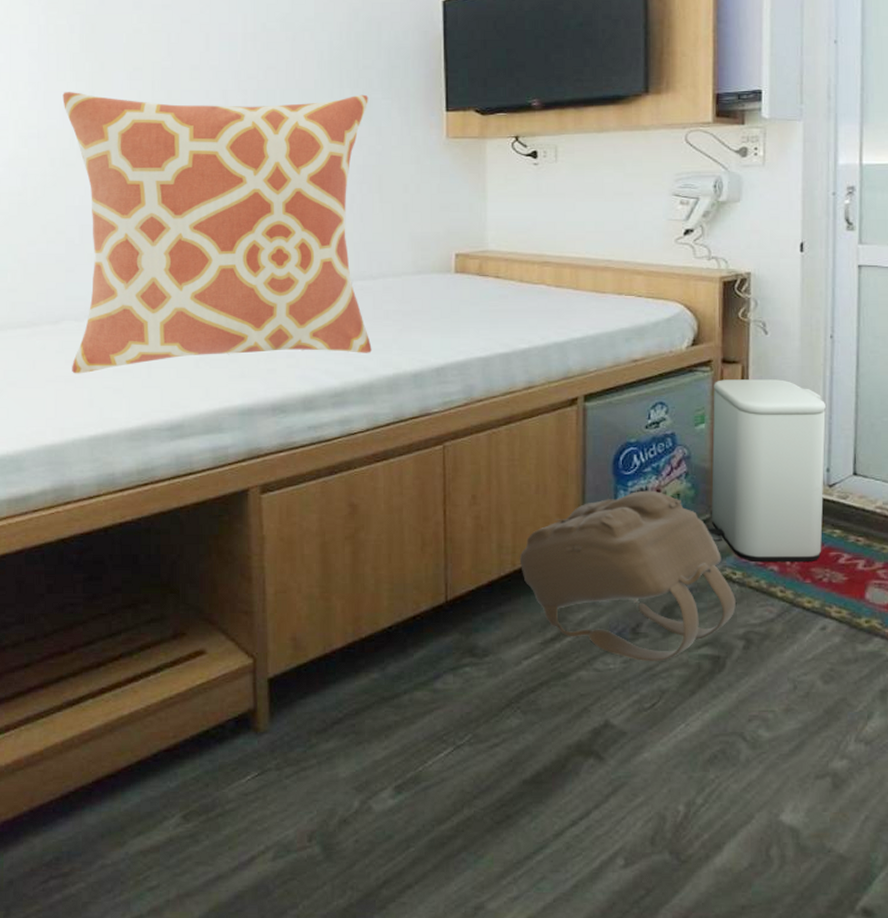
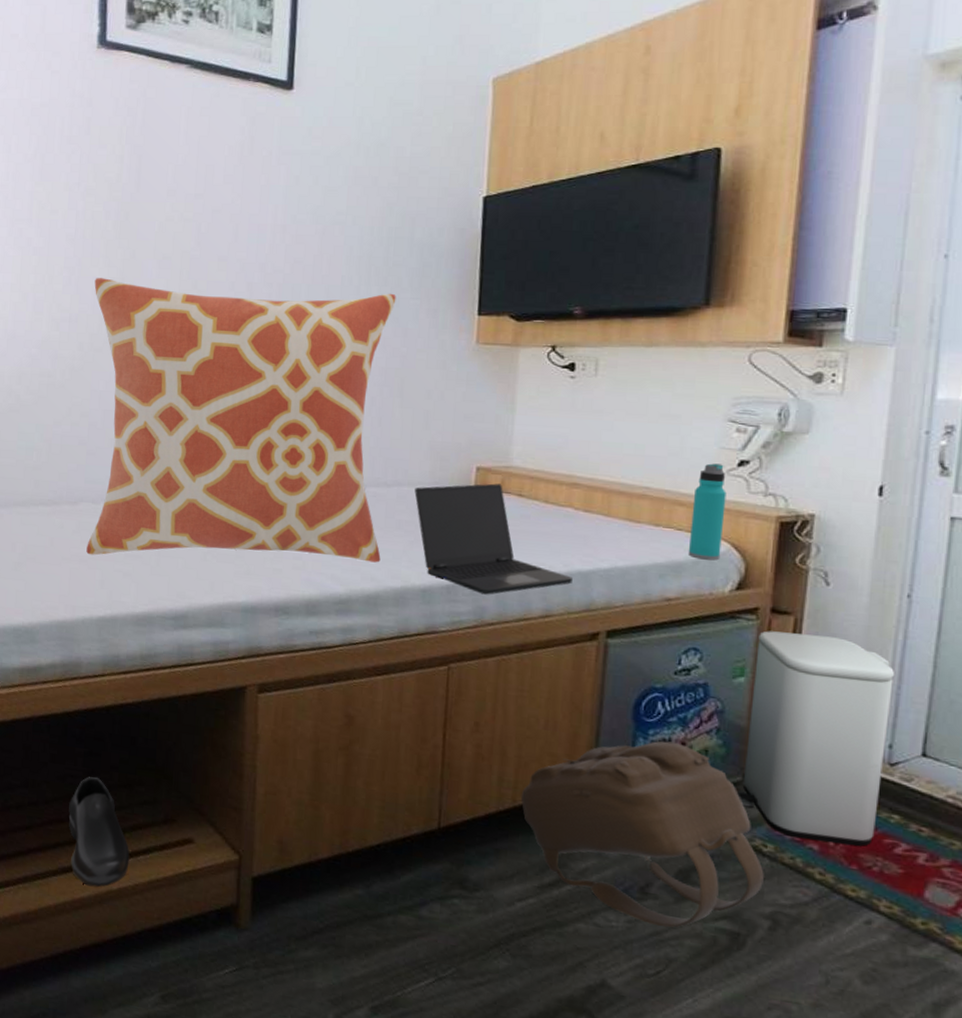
shoe: none [71,602,140,716] -> present [69,777,130,888]
laptop: none [399,268,550,373] -> present [414,483,573,595]
water bottle: none [648,234,677,321] -> present [688,463,727,561]

